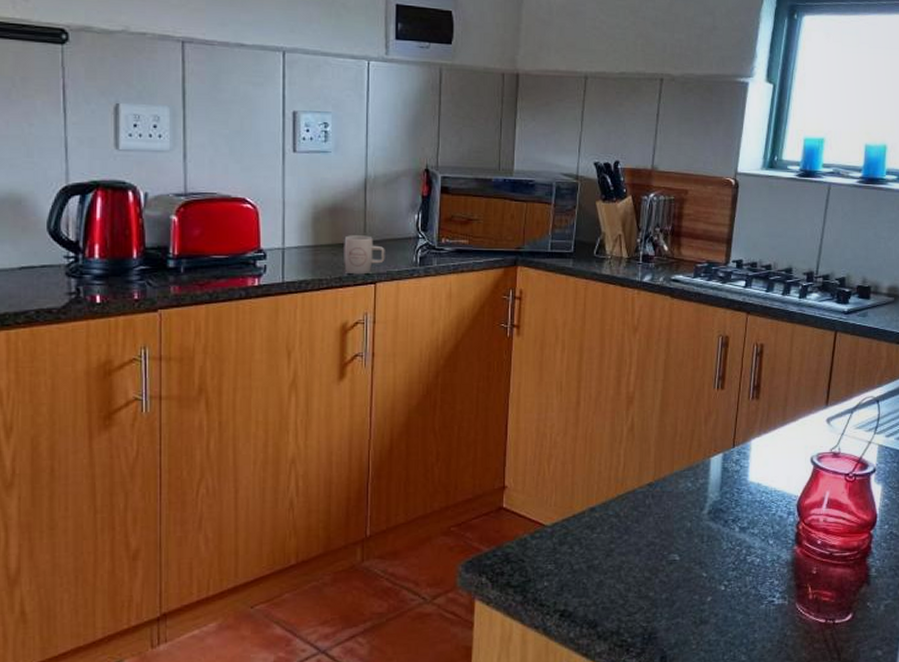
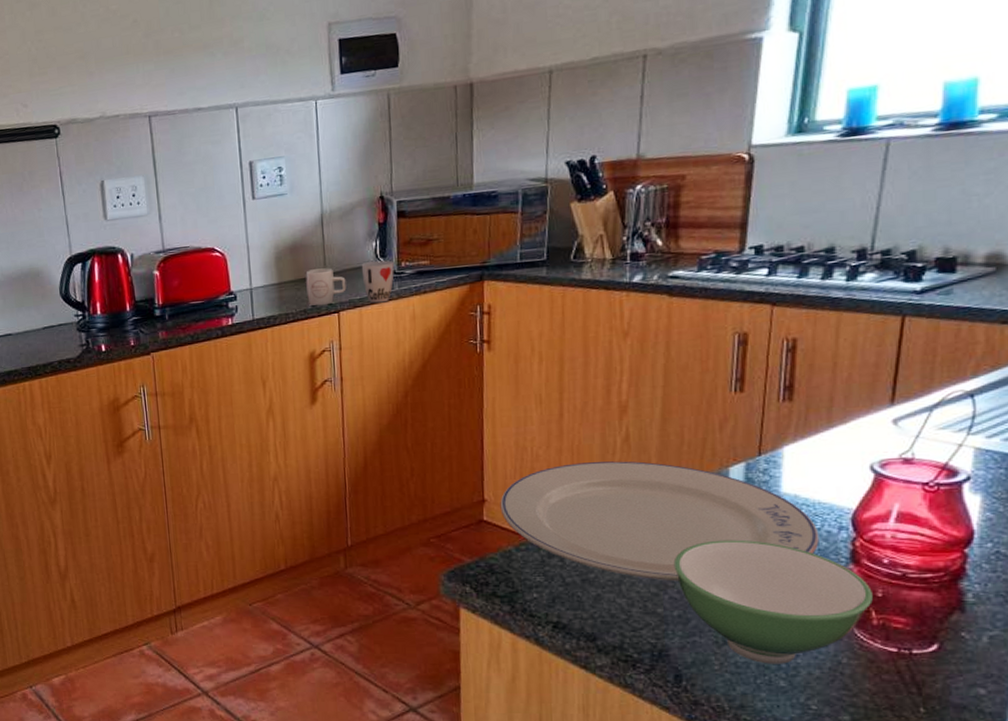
cup: none [402,234,434,278] -> present [361,260,394,303]
plate: none [519,449,774,566] -> present [500,461,819,582]
bowl: none [664,524,811,641] -> present [673,539,874,664]

